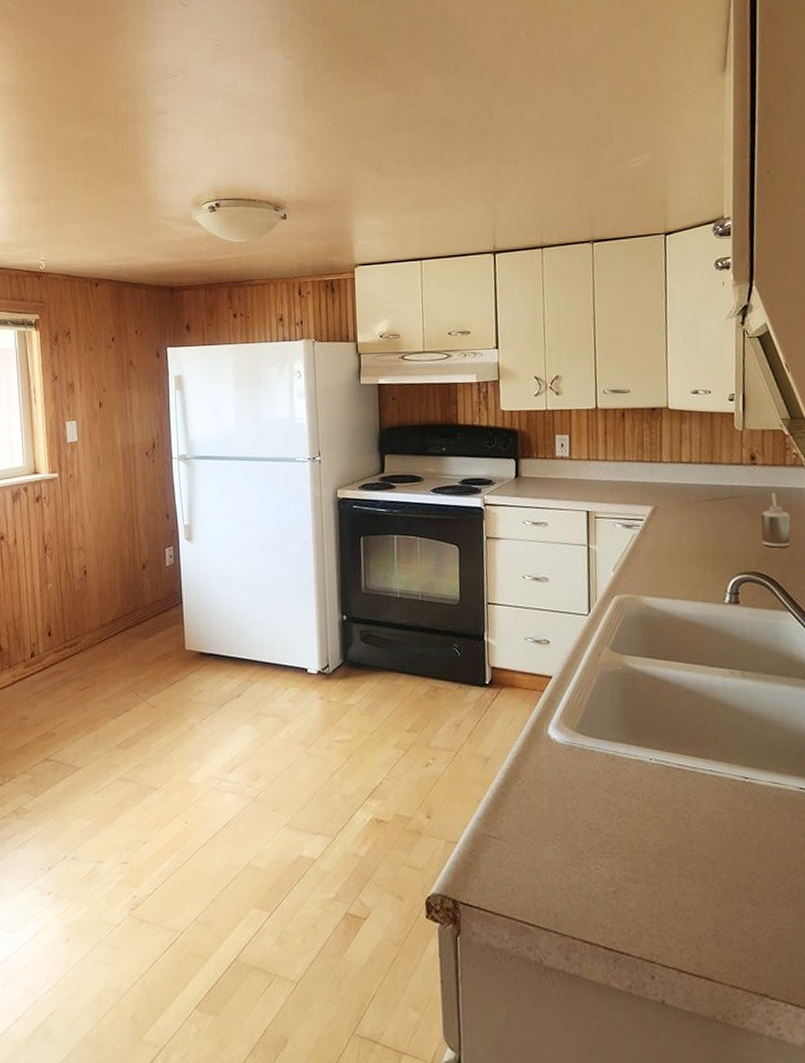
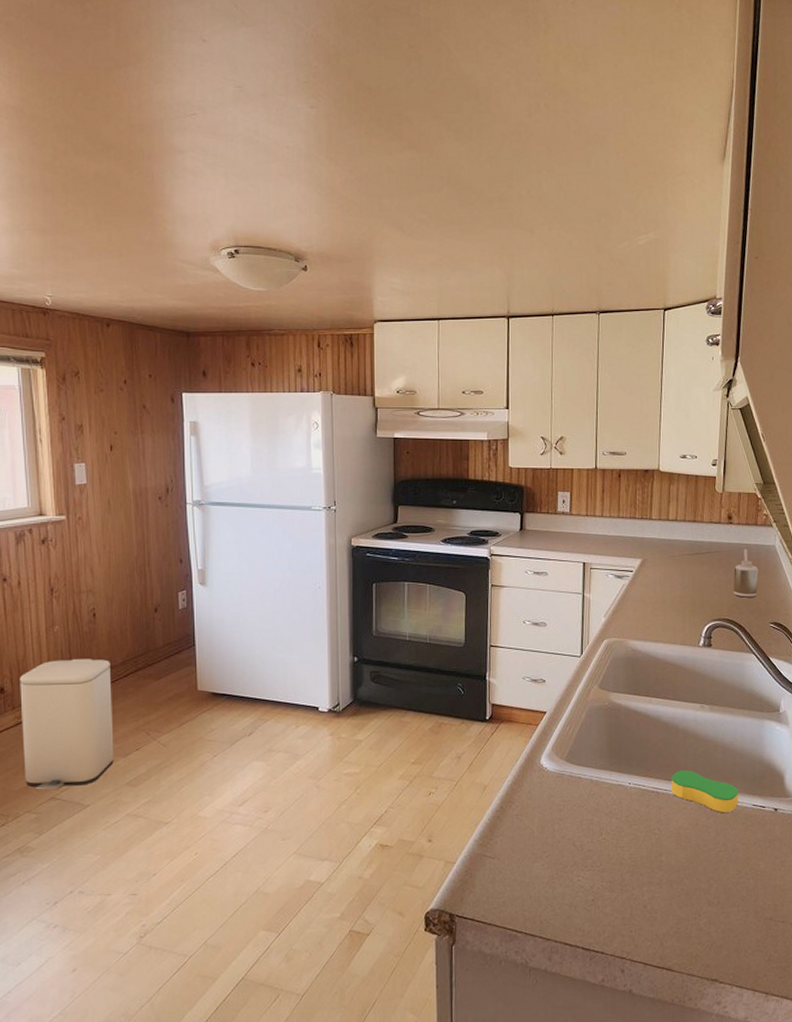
pedal bin: none [16,617,105,752] -> present [20,659,114,792]
sponge: none [699,745,782,796] -> present [671,770,739,813]

